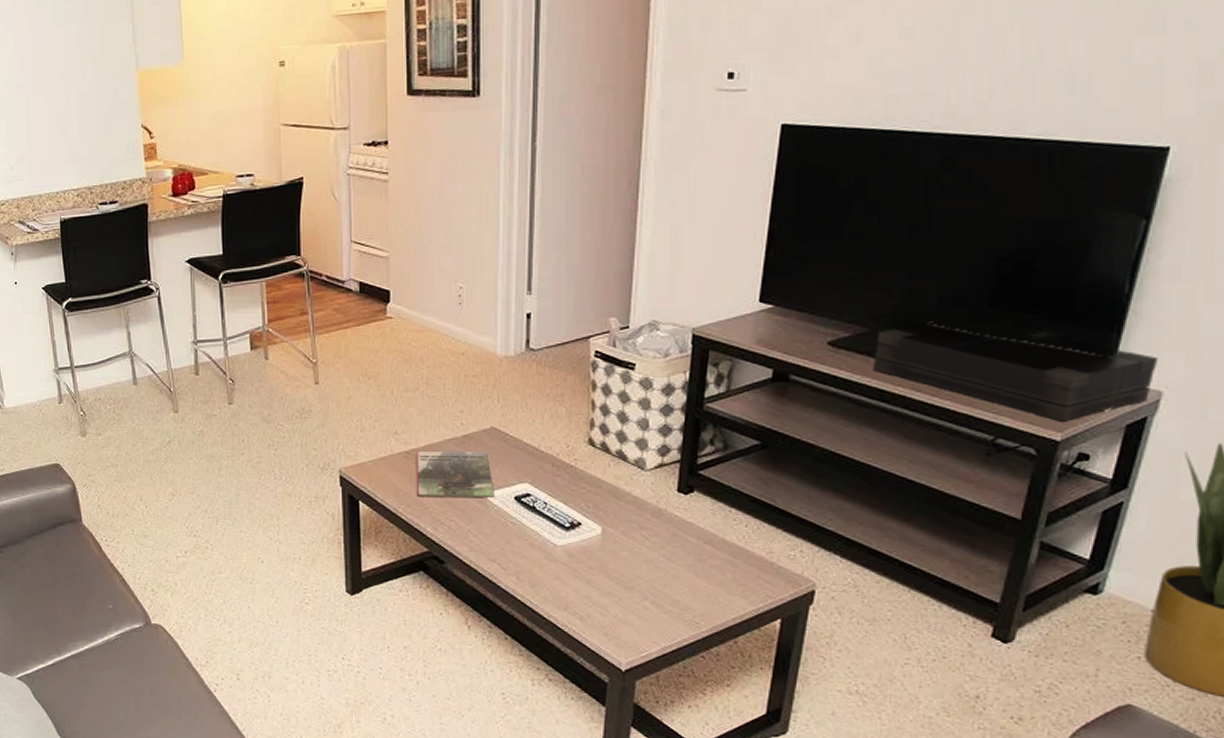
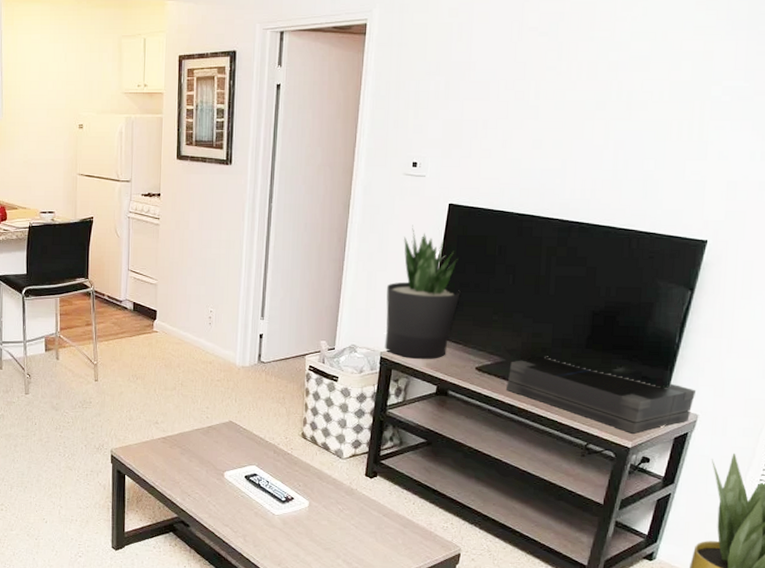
magazine: present [416,452,494,497] -> none [171,438,230,476]
planter: none [697,158,802,336] -> present [384,226,461,360]

